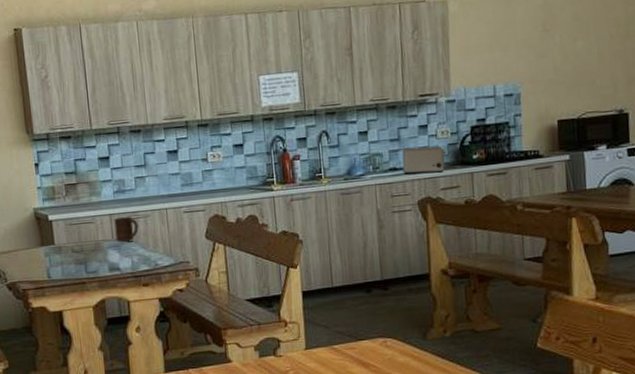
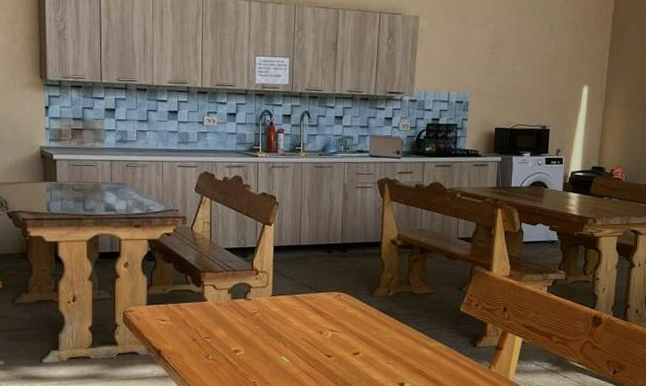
cup: present [114,217,139,242] -> none [114,164,136,186]

